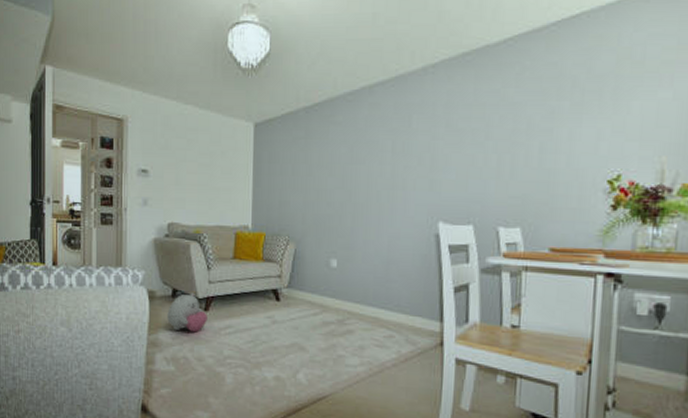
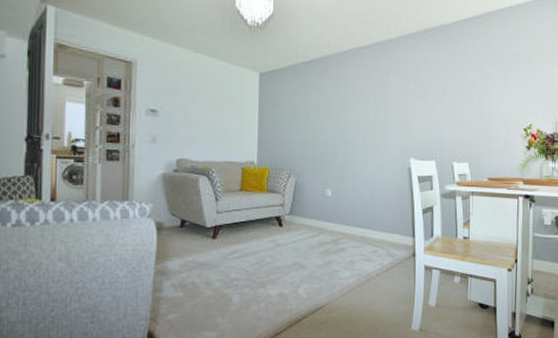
plush toy: present [167,292,208,333] -> none [175,222,215,259]

